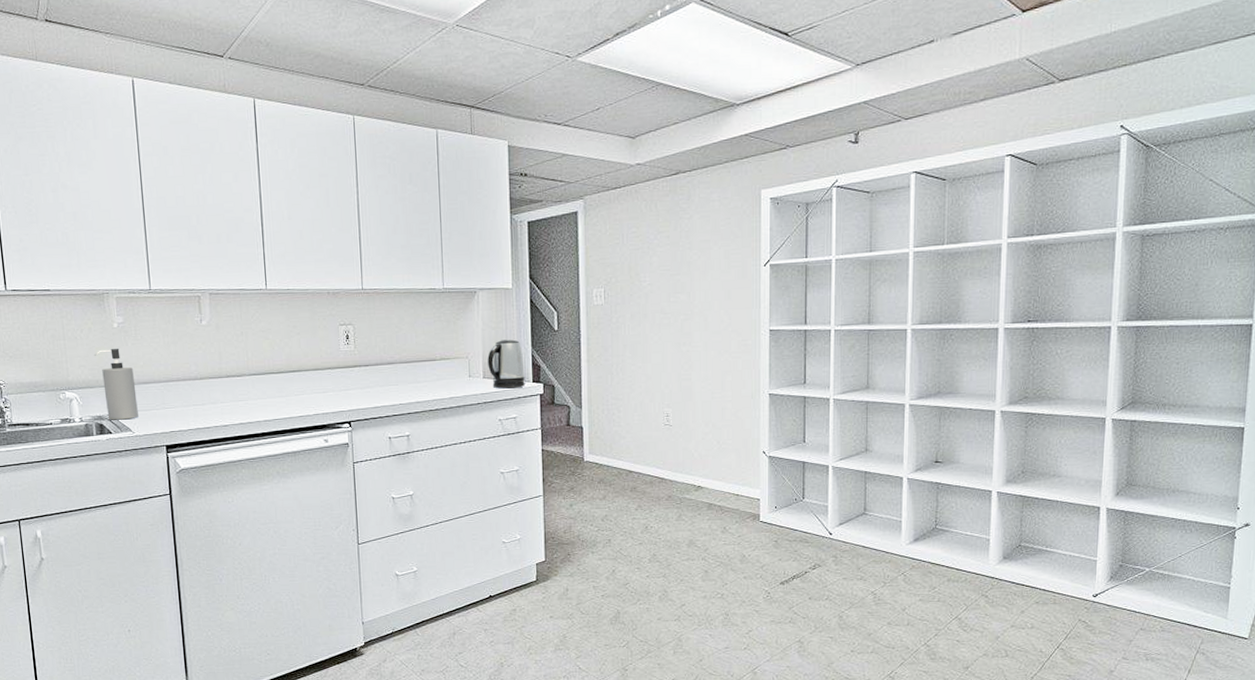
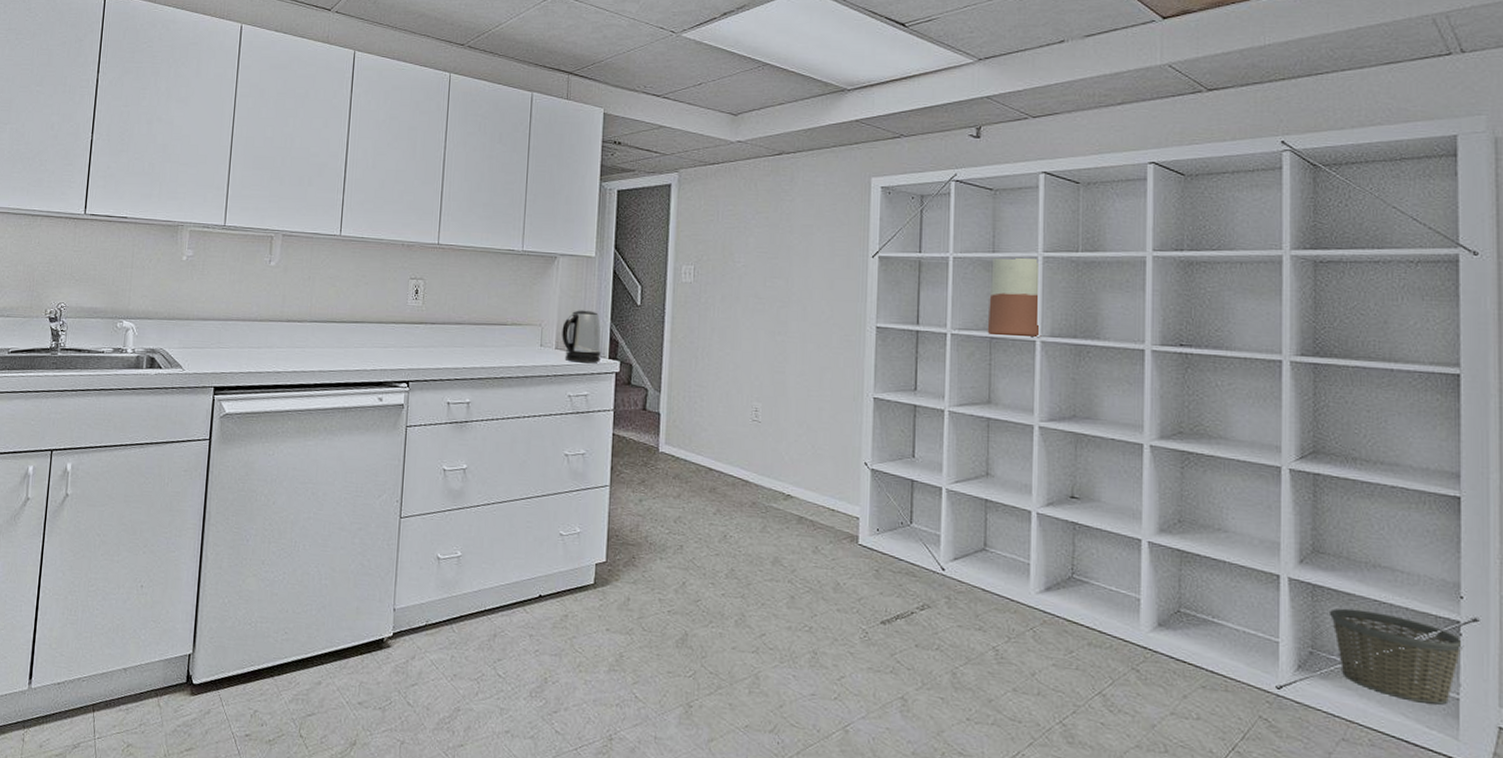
soap dispenser: present [94,349,139,420] -> none [158,282,194,356]
vase: none [865,255,912,329] -> present [987,258,1041,338]
basket: none [1136,527,1237,594] -> present [1328,608,1464,705]

